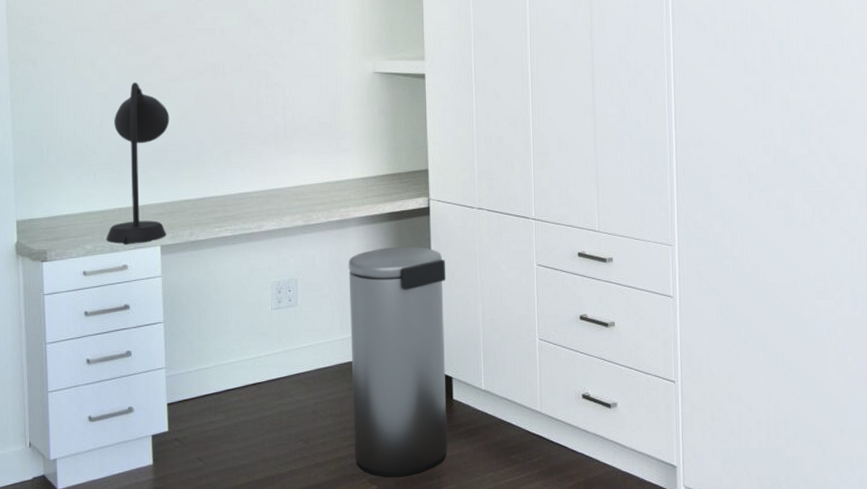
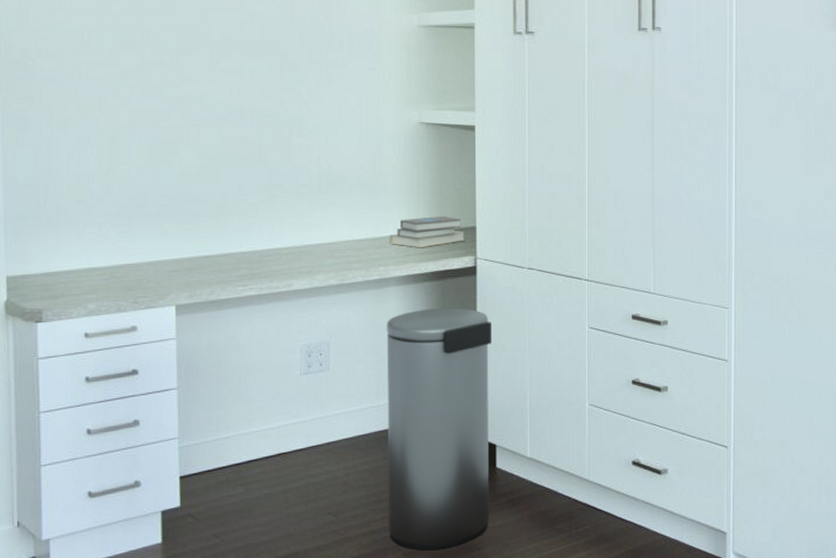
desk lamp: present [106,81,170,245] -> none [112,125,189,305]
books: none [349,160,419,191] -> present [389,216,466,248]

